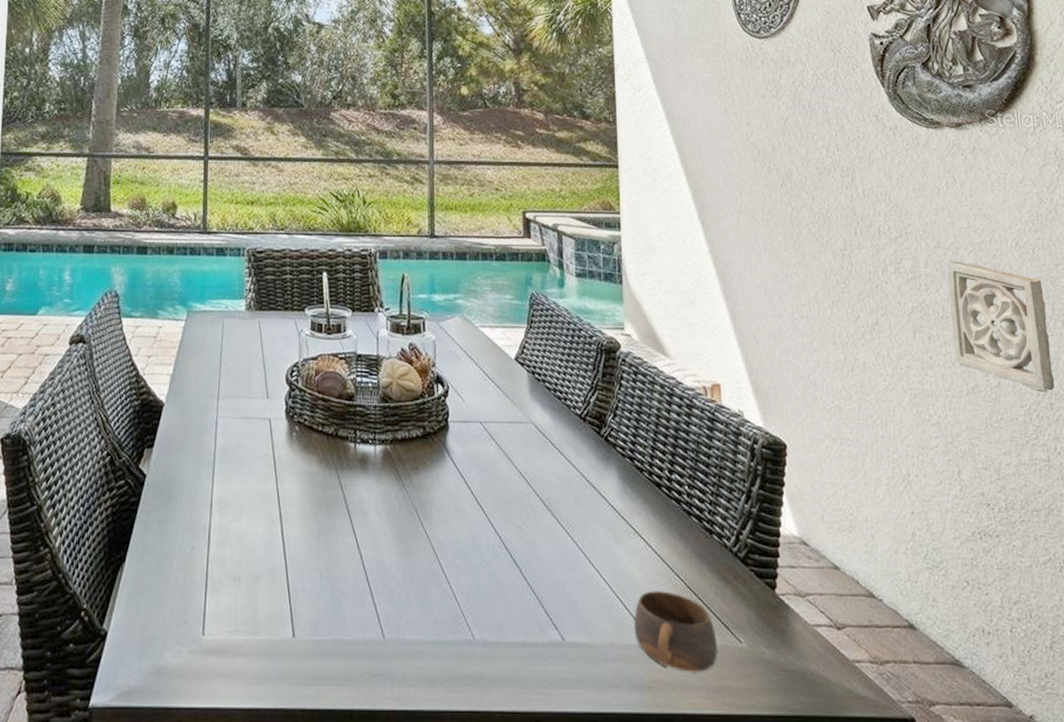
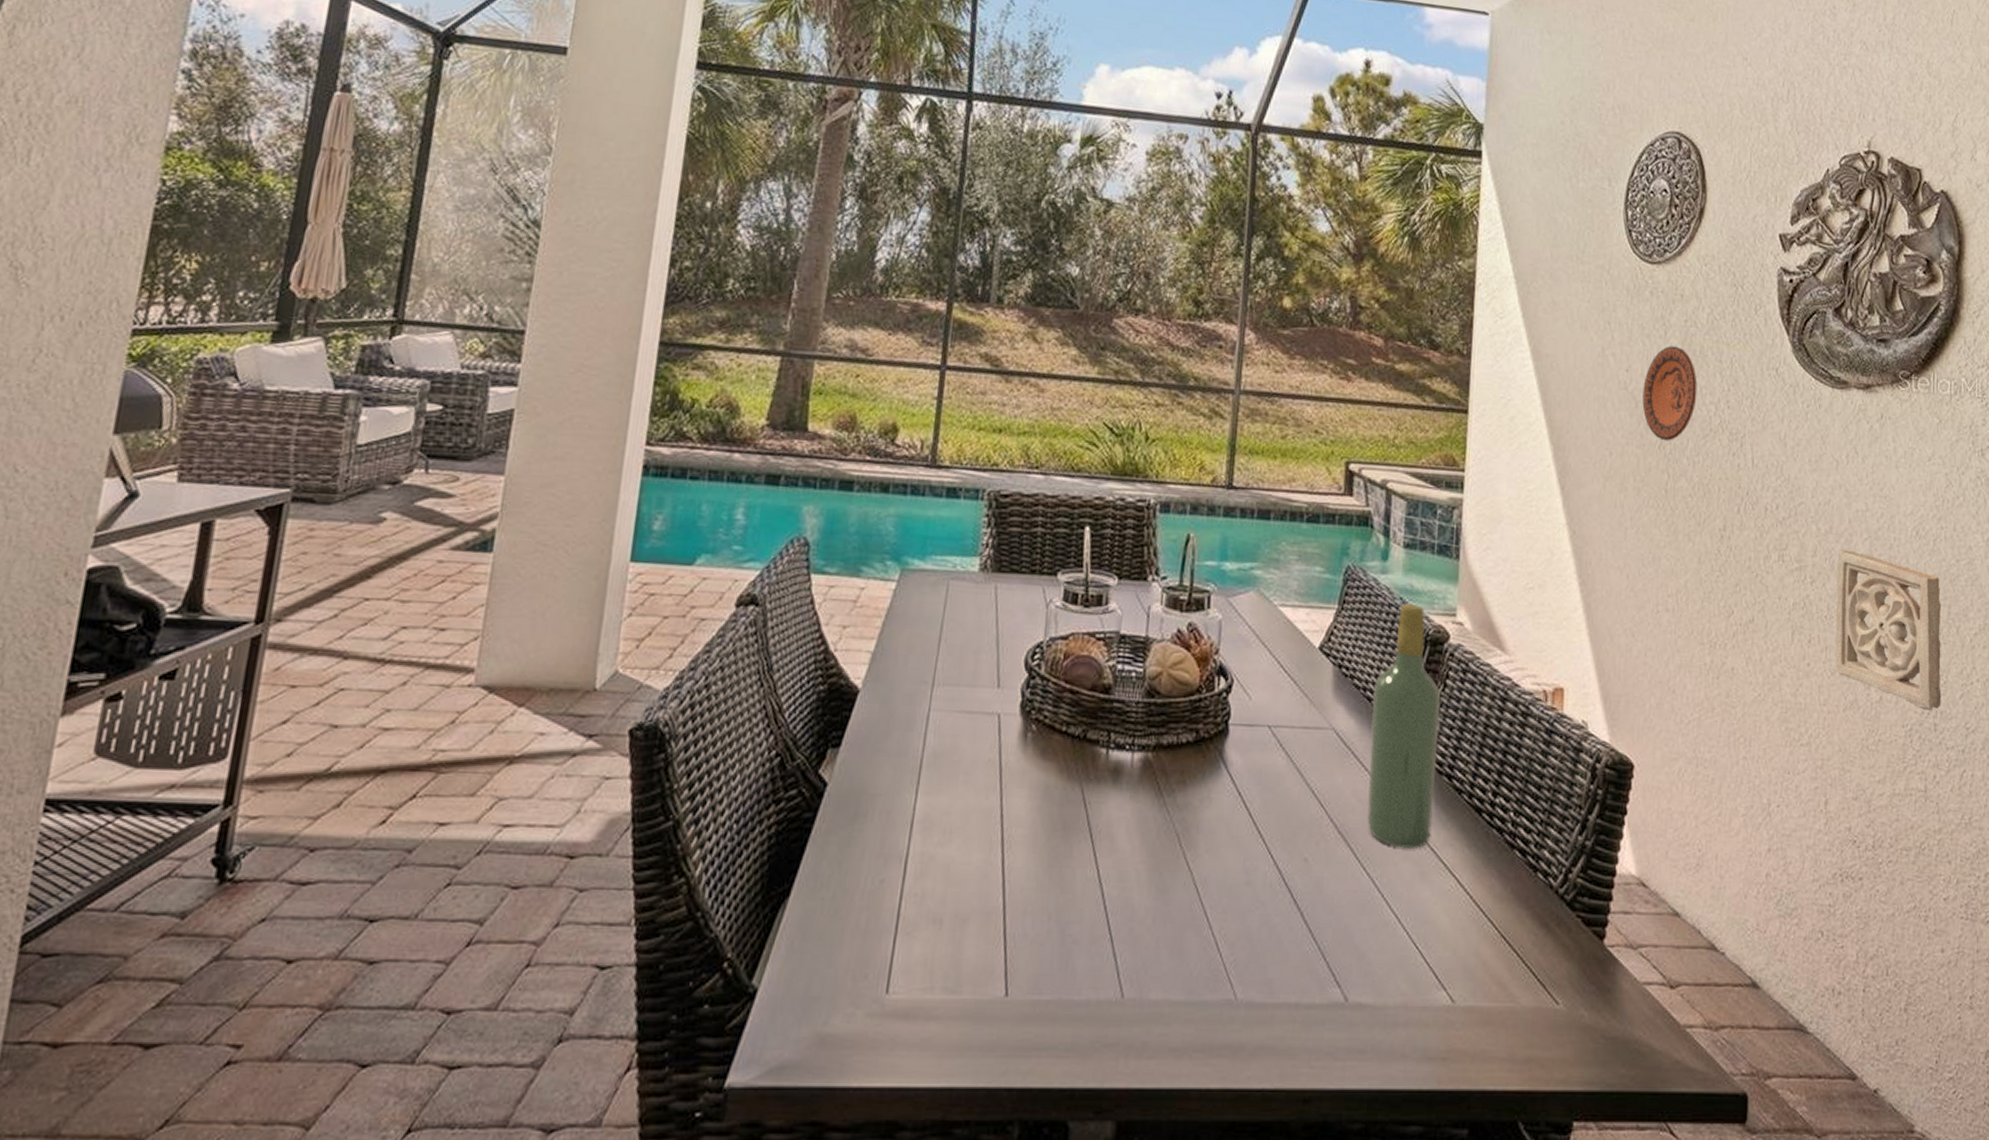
wine bottle: none [561,322,622,517] -> present [1366,604,1440,848]
cup: present [634,591,717,673] -> none [1433,940,1530,1041]
decorative plate: none [763,103,810,180] -> present [1642,346,1697,441]

